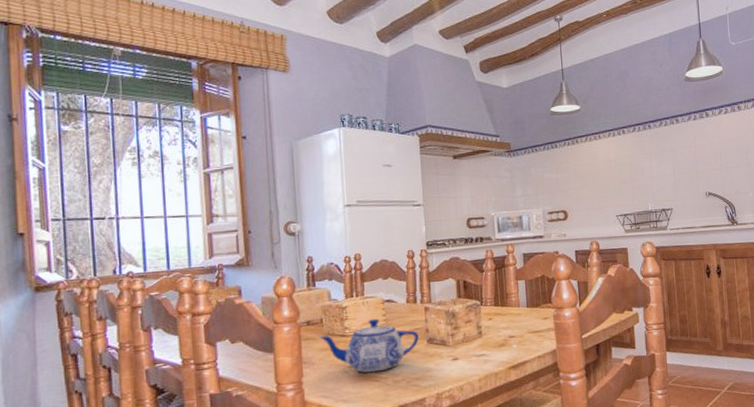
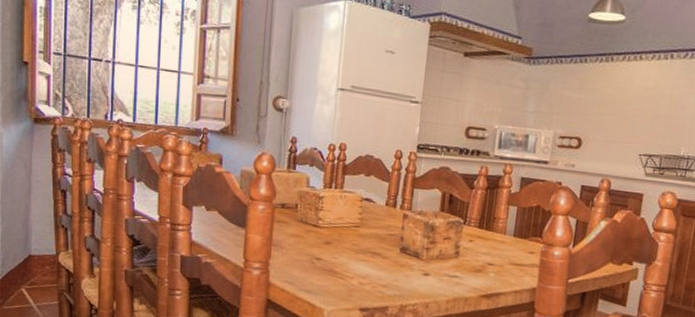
teapot: present [319,318,419,373] -> none [292,214,393,270]

